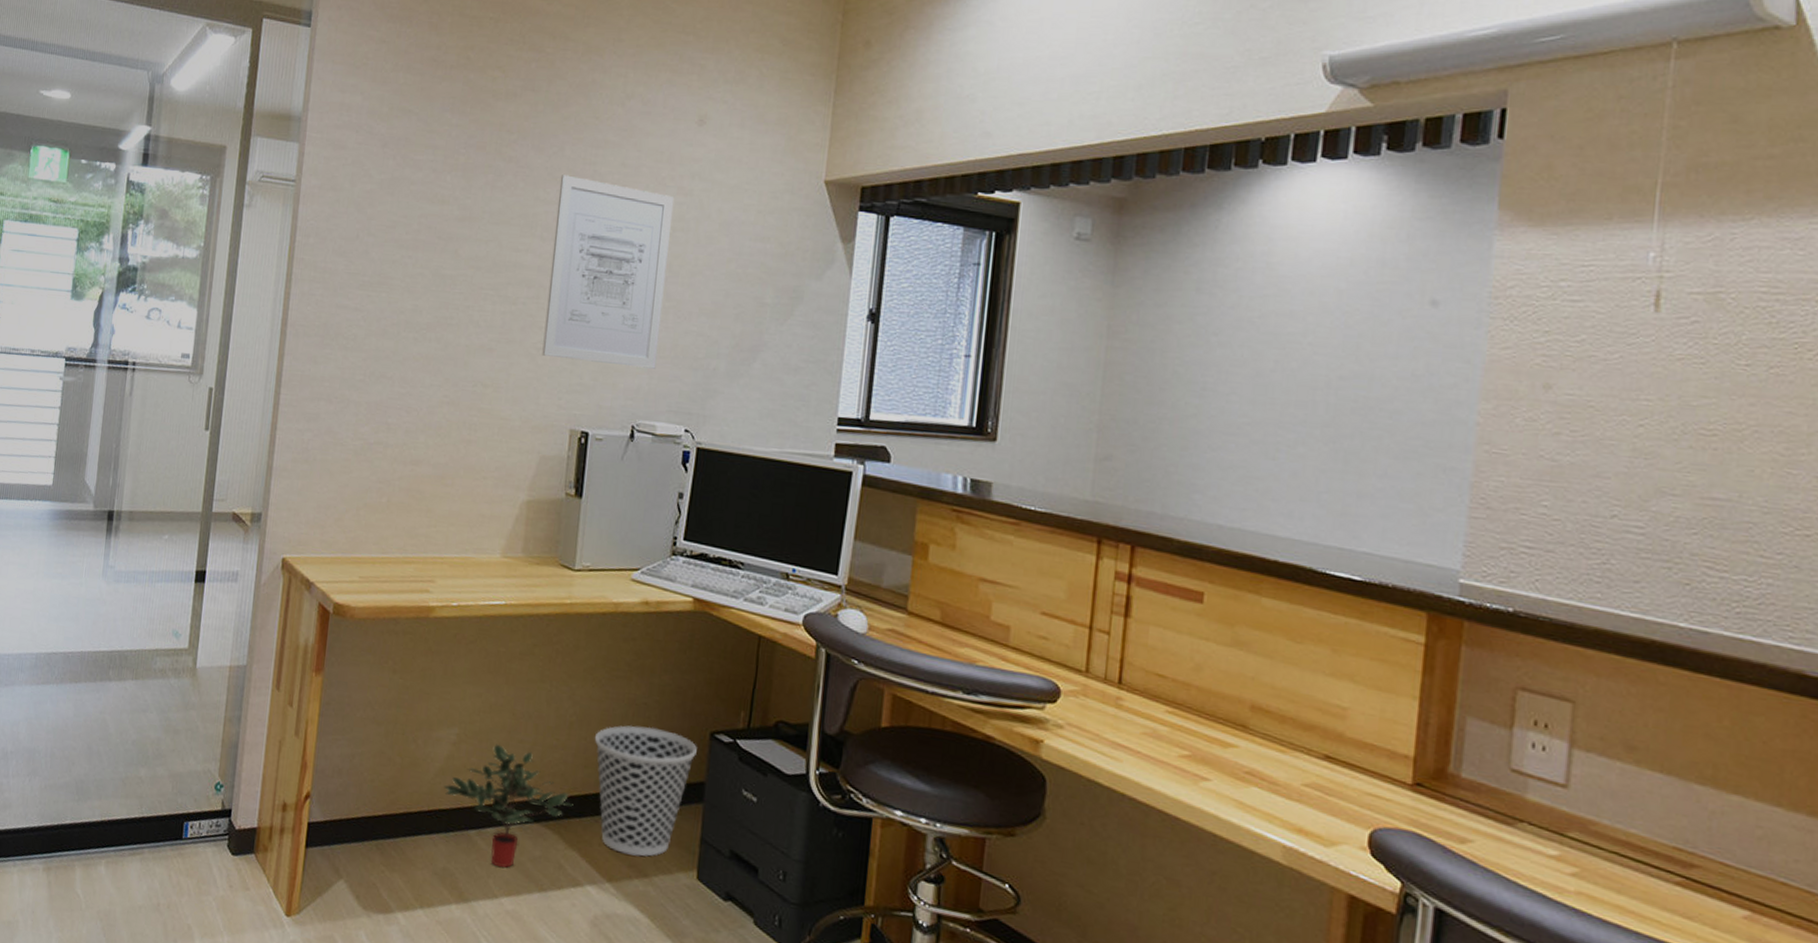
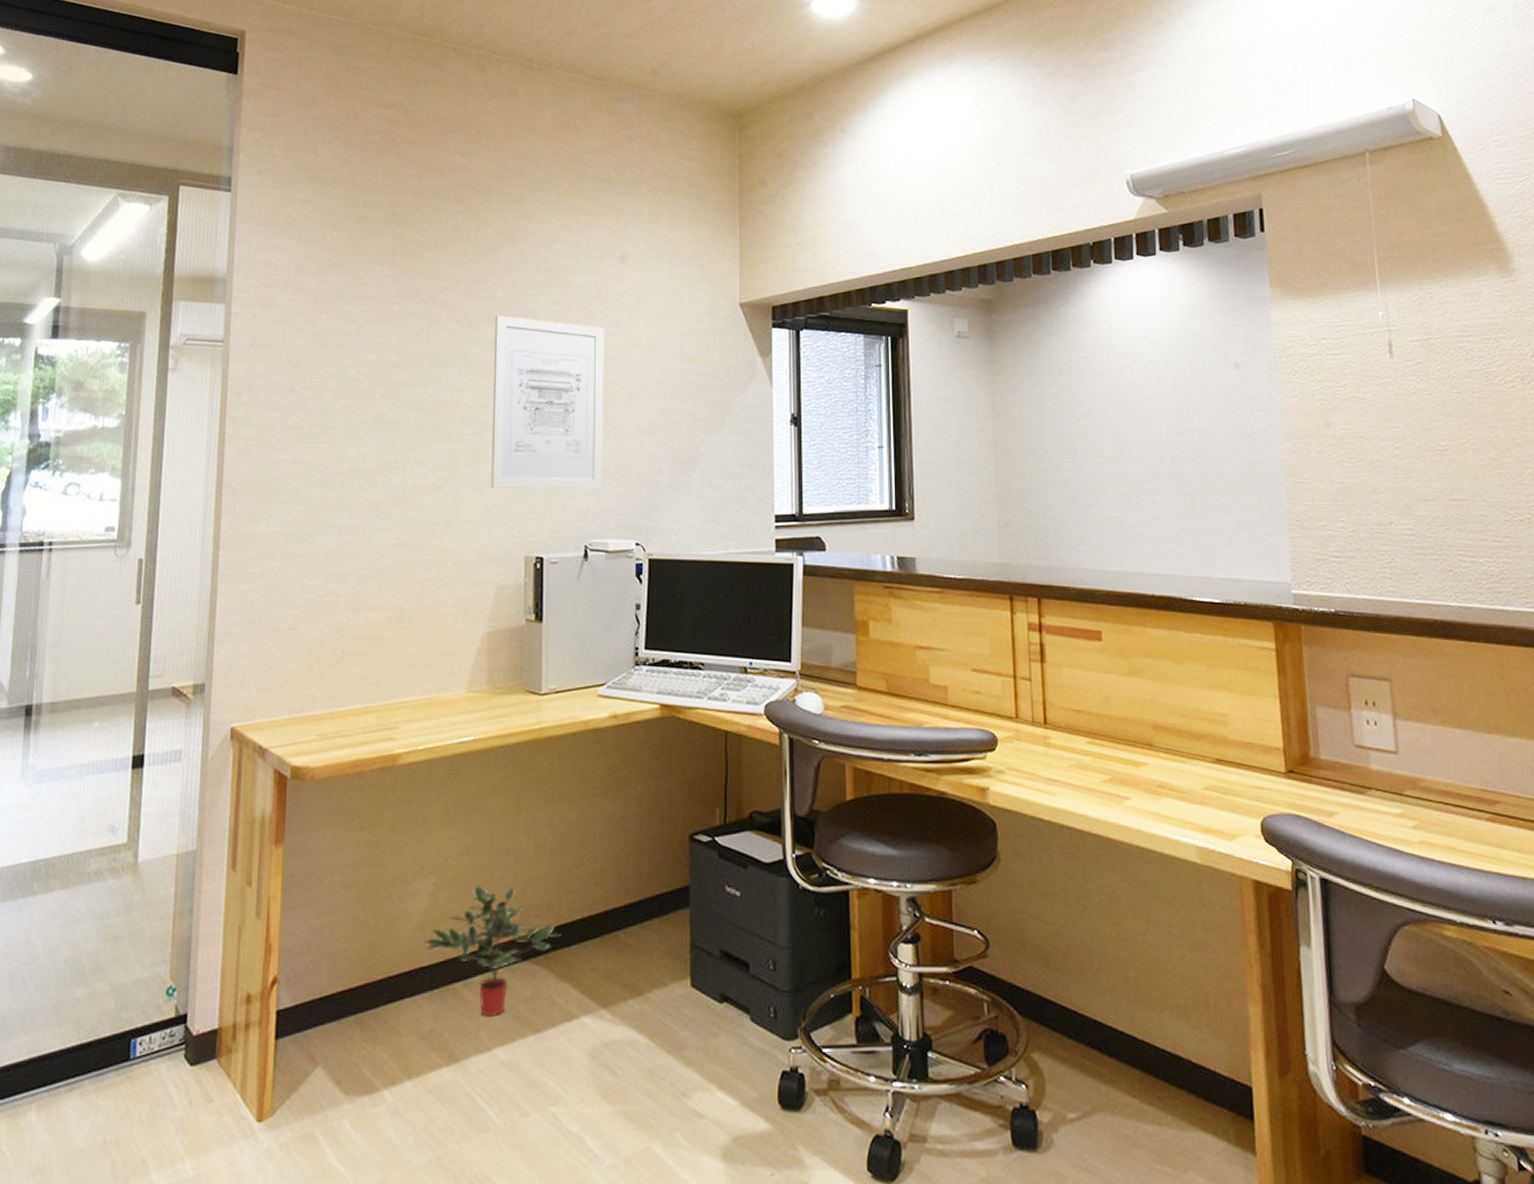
wastebasket: present [594,725,697,857] -> none [576,839,678,975]

